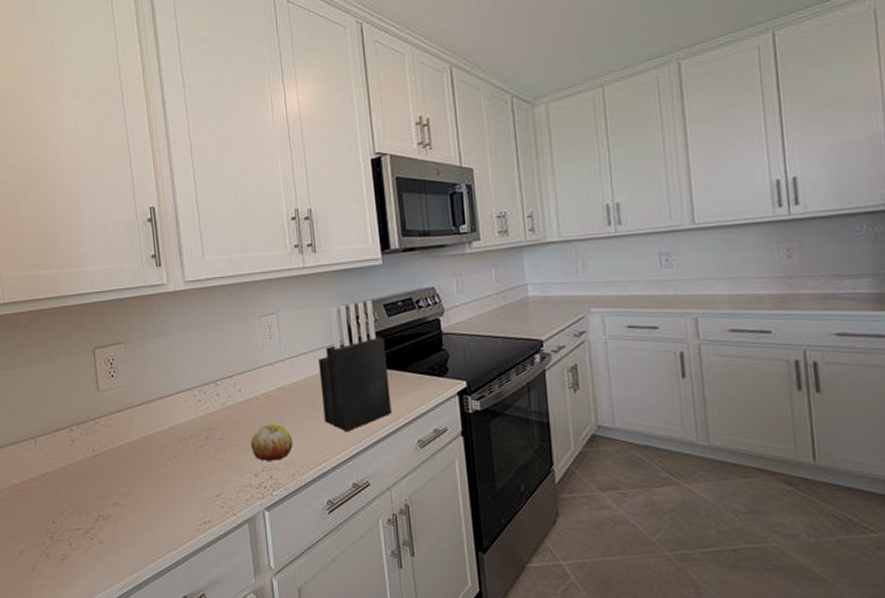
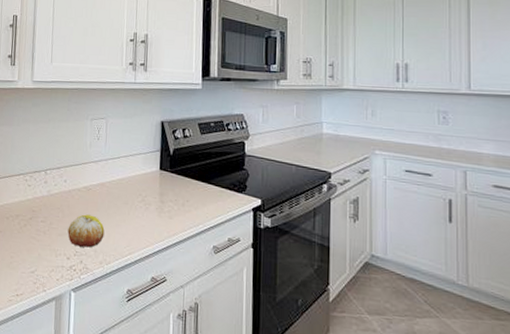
knife block: present [318,300,392,432] -> none [134,118,195,231]

